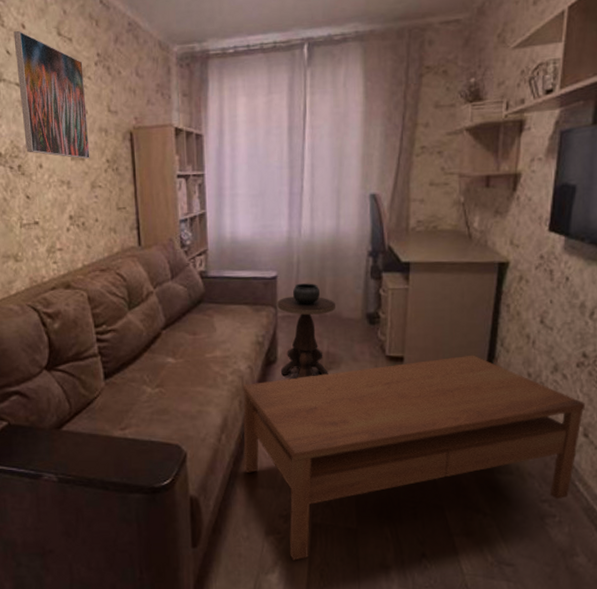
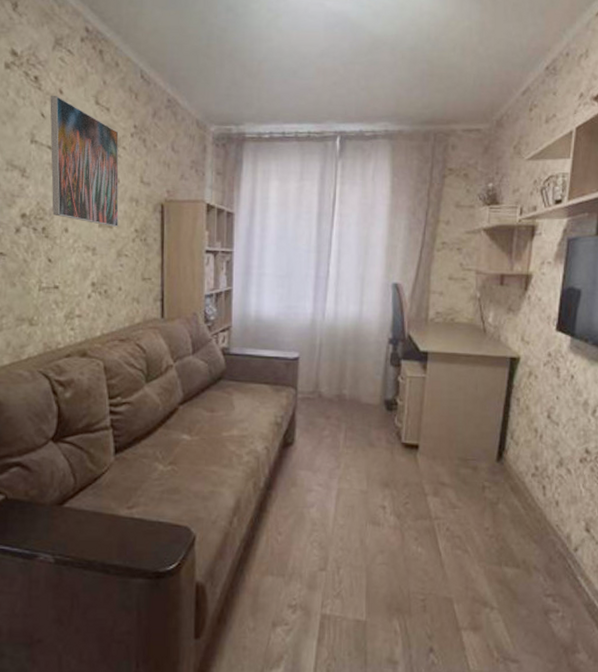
coffee table: present [242,355,586,561] -> none [254,446,588,654]
side table: present [277,283,335,379] -> none [297,366,355,462]

